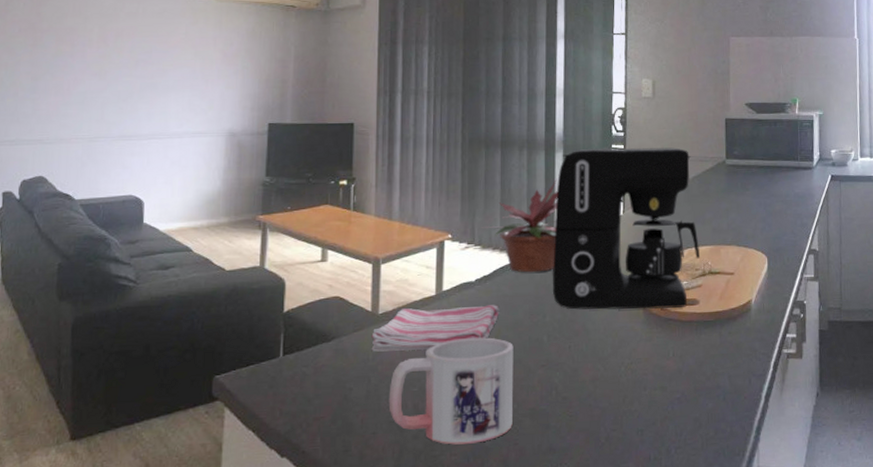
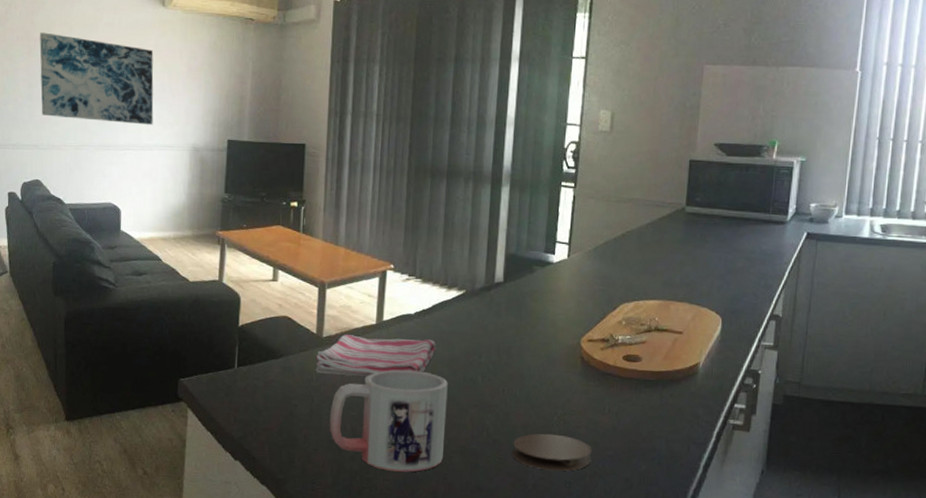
wall art: none [47,23,184,113] -> present [39,32,154,125]
potted plant: present [482,179,557,273] -> none [424,216,502,311]
coffee maker: present [553,147,701,310] -> none [490,184,648,363]
coaster: none [583,384,660,421] -> present [512,433,592,471]

